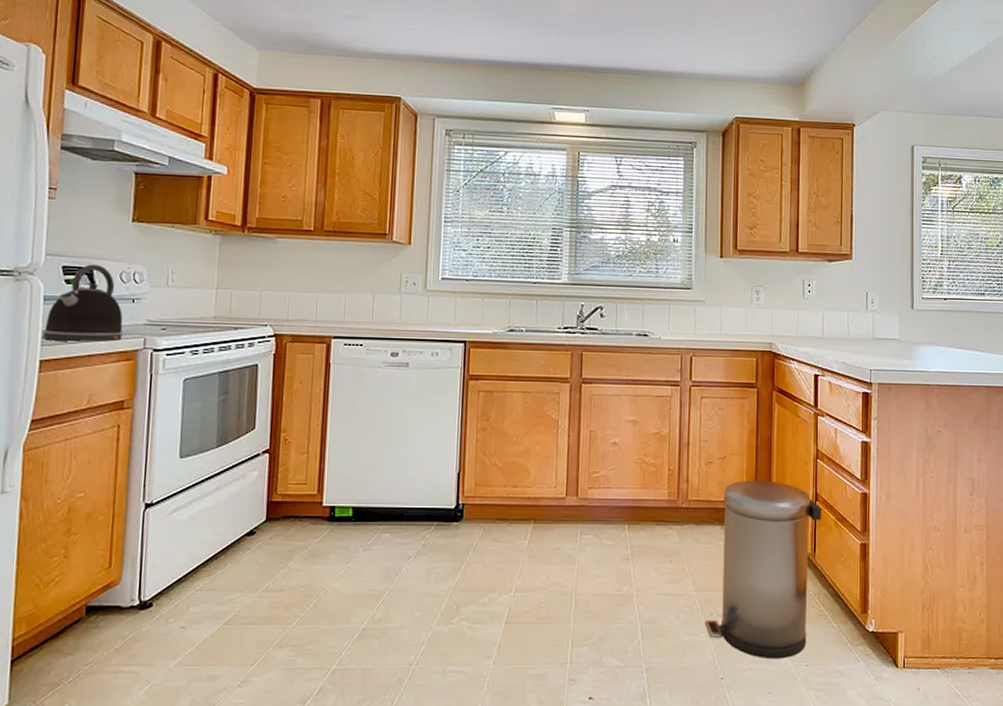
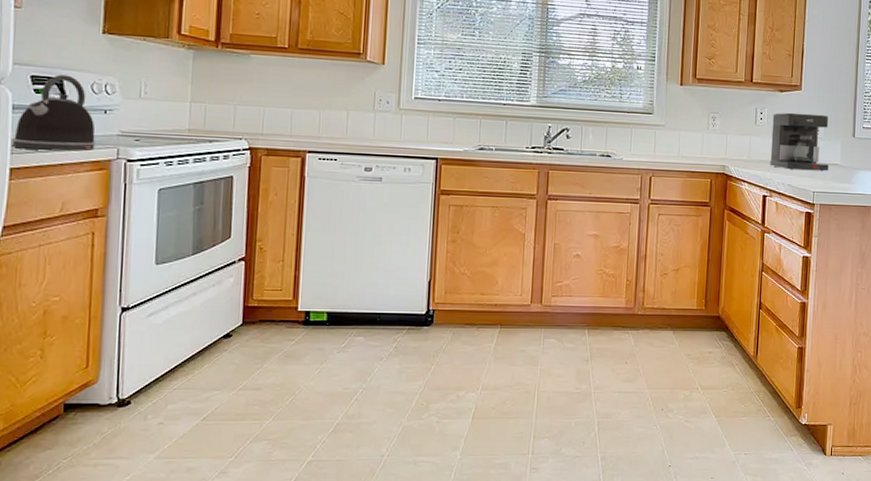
pedal bin: present [704,480,821,658] -> none [655,290,765,448]
coffee maker: none [821,283,886,347] -> present [770,112,829,172]

